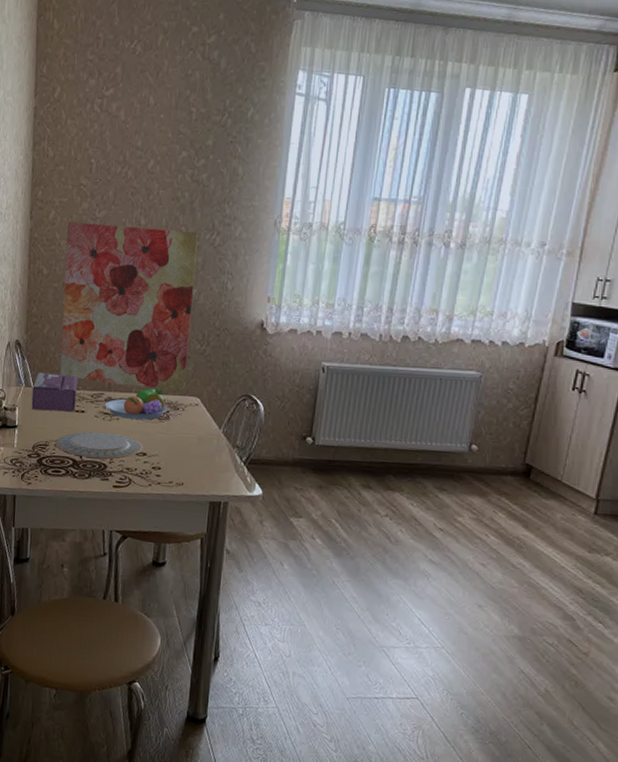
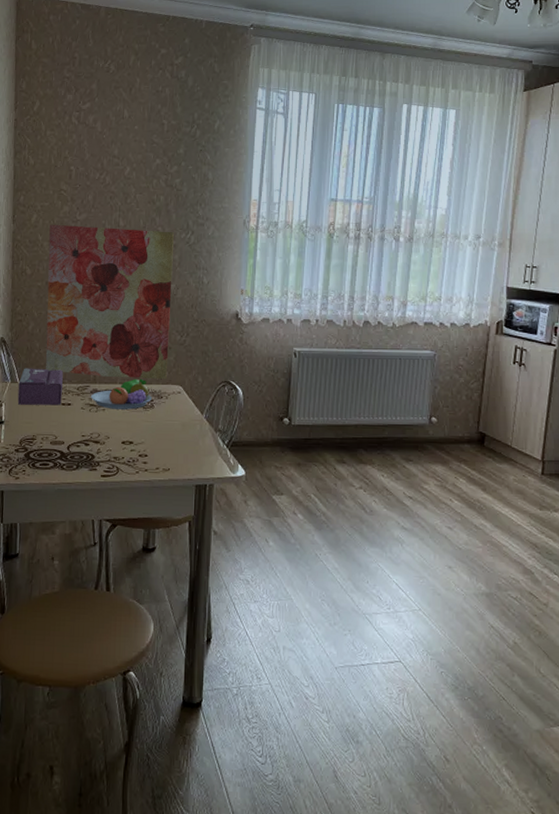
plate: present [55,431,144,459] -> none [42,423,130,449]

